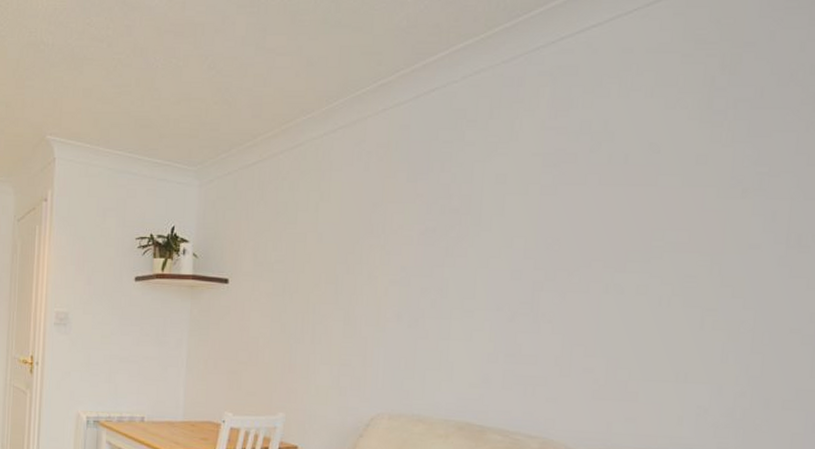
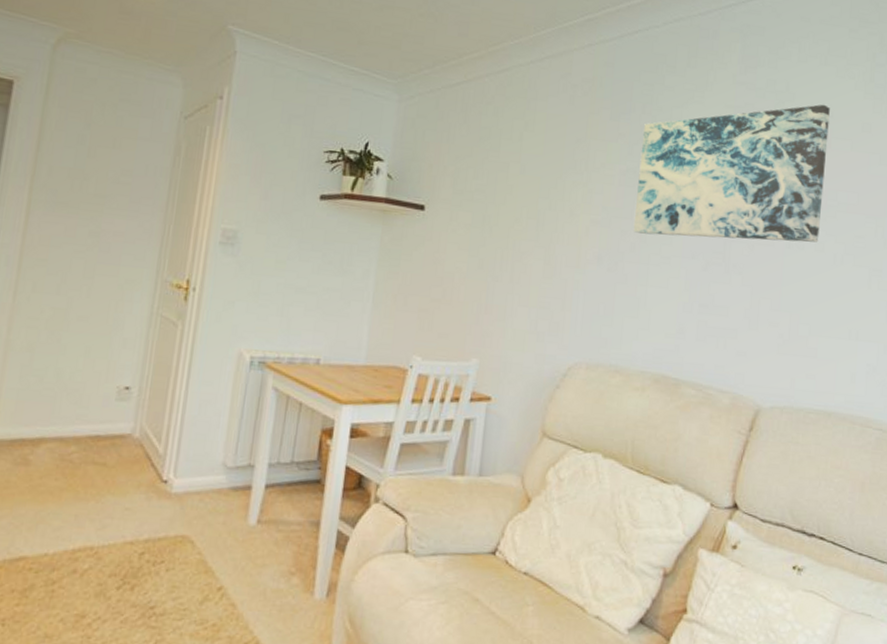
wall art: none [433,140,657,290] -> present [633,104,830,243]

